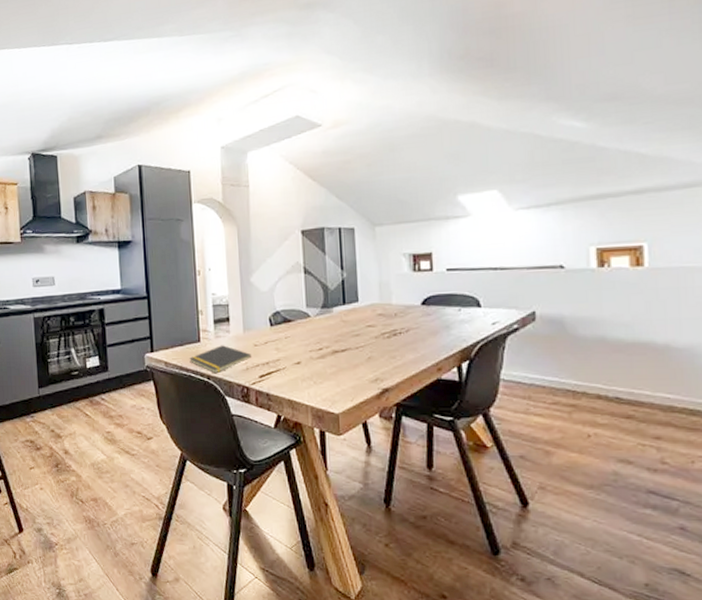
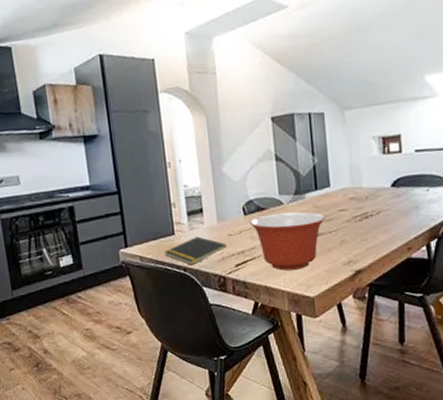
mixing bowl: none [276,325,353,384] -> present [250,212,326,271]

